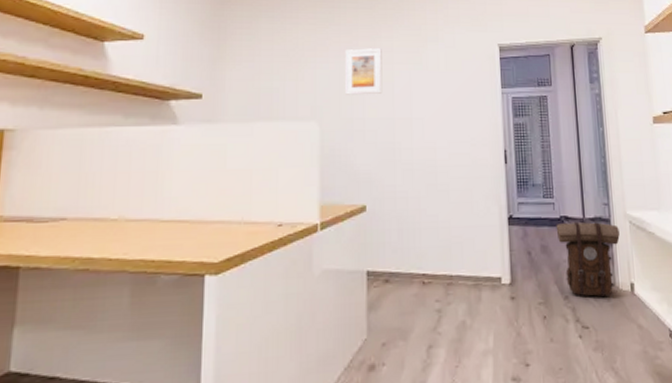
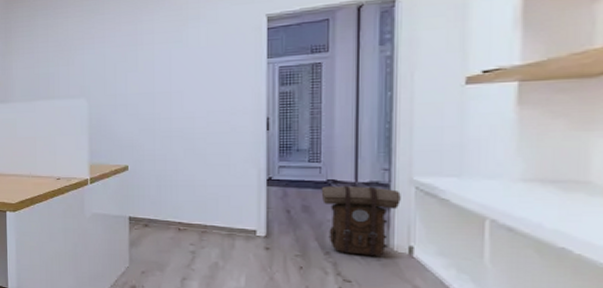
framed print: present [345,48,383,95] -> none [109,31,144,75]

